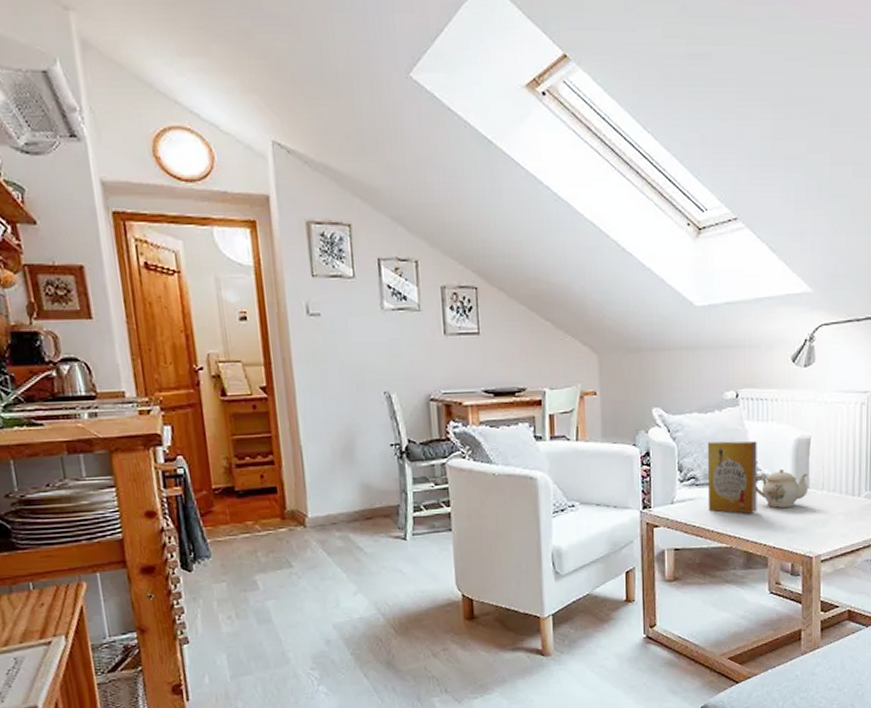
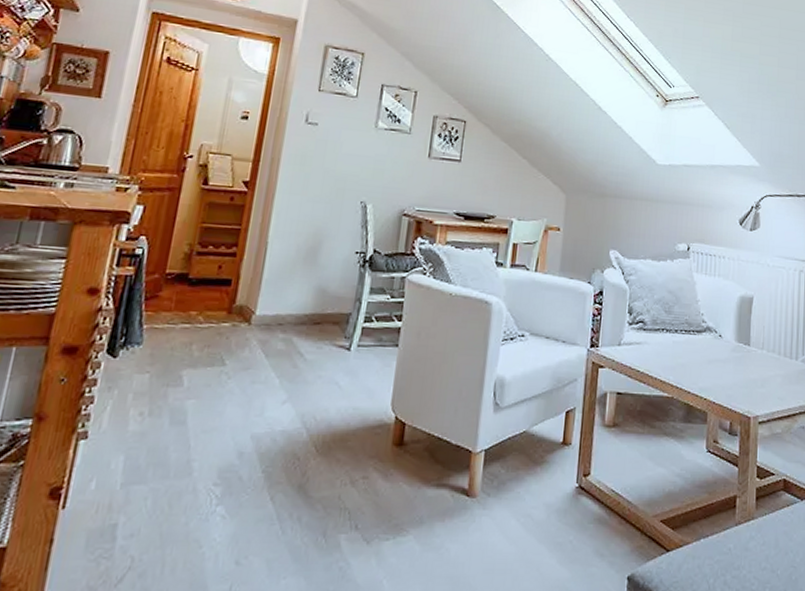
book: present [707,441,757,514] -> none [653,289,704,365]
teapot: present [756,468,809,508] -> none [700,323,750,363]

